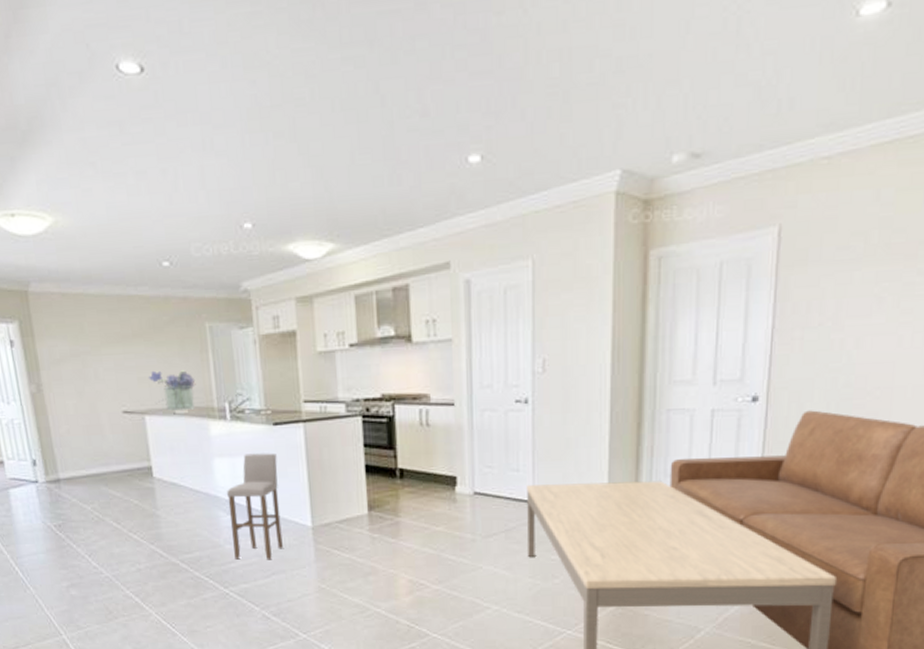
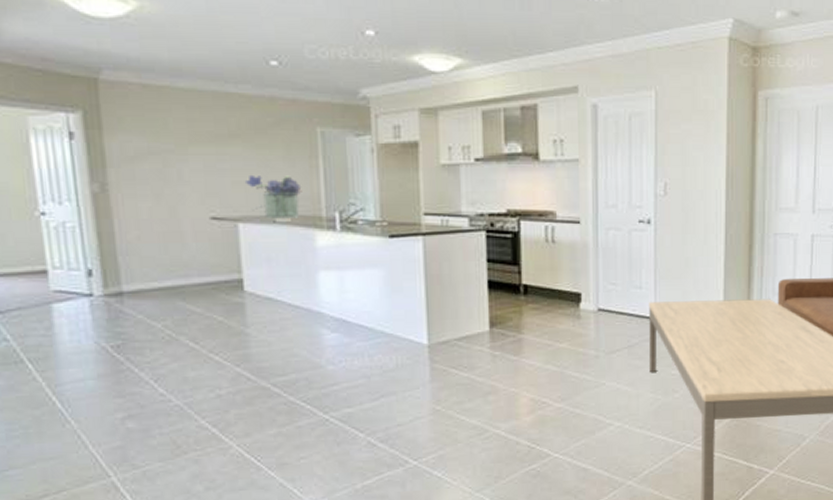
bar stool: present [226,453,283,560] -> none [331,266,395,382]

